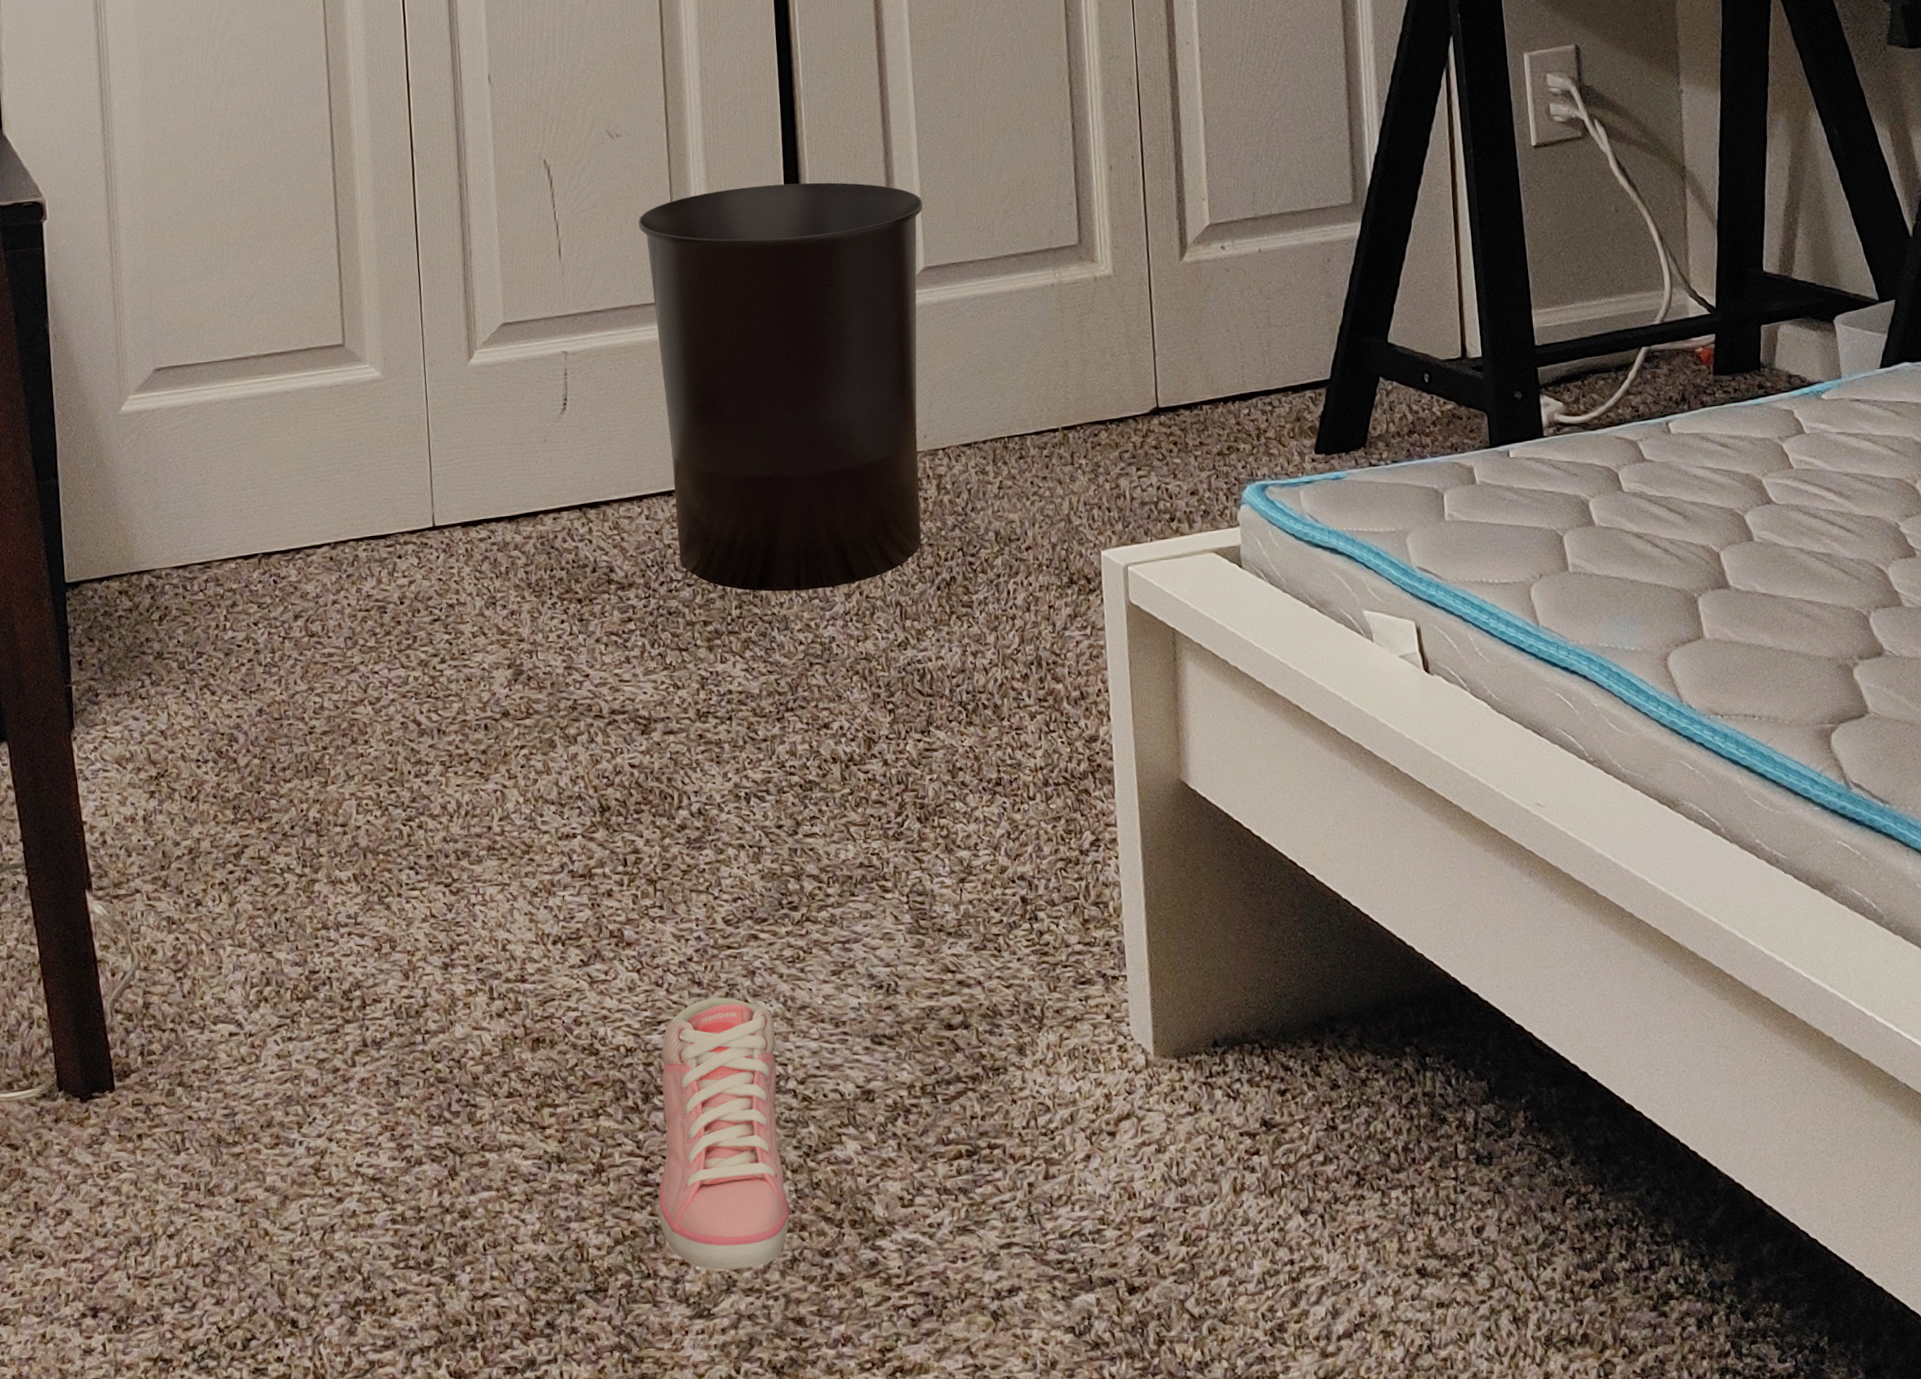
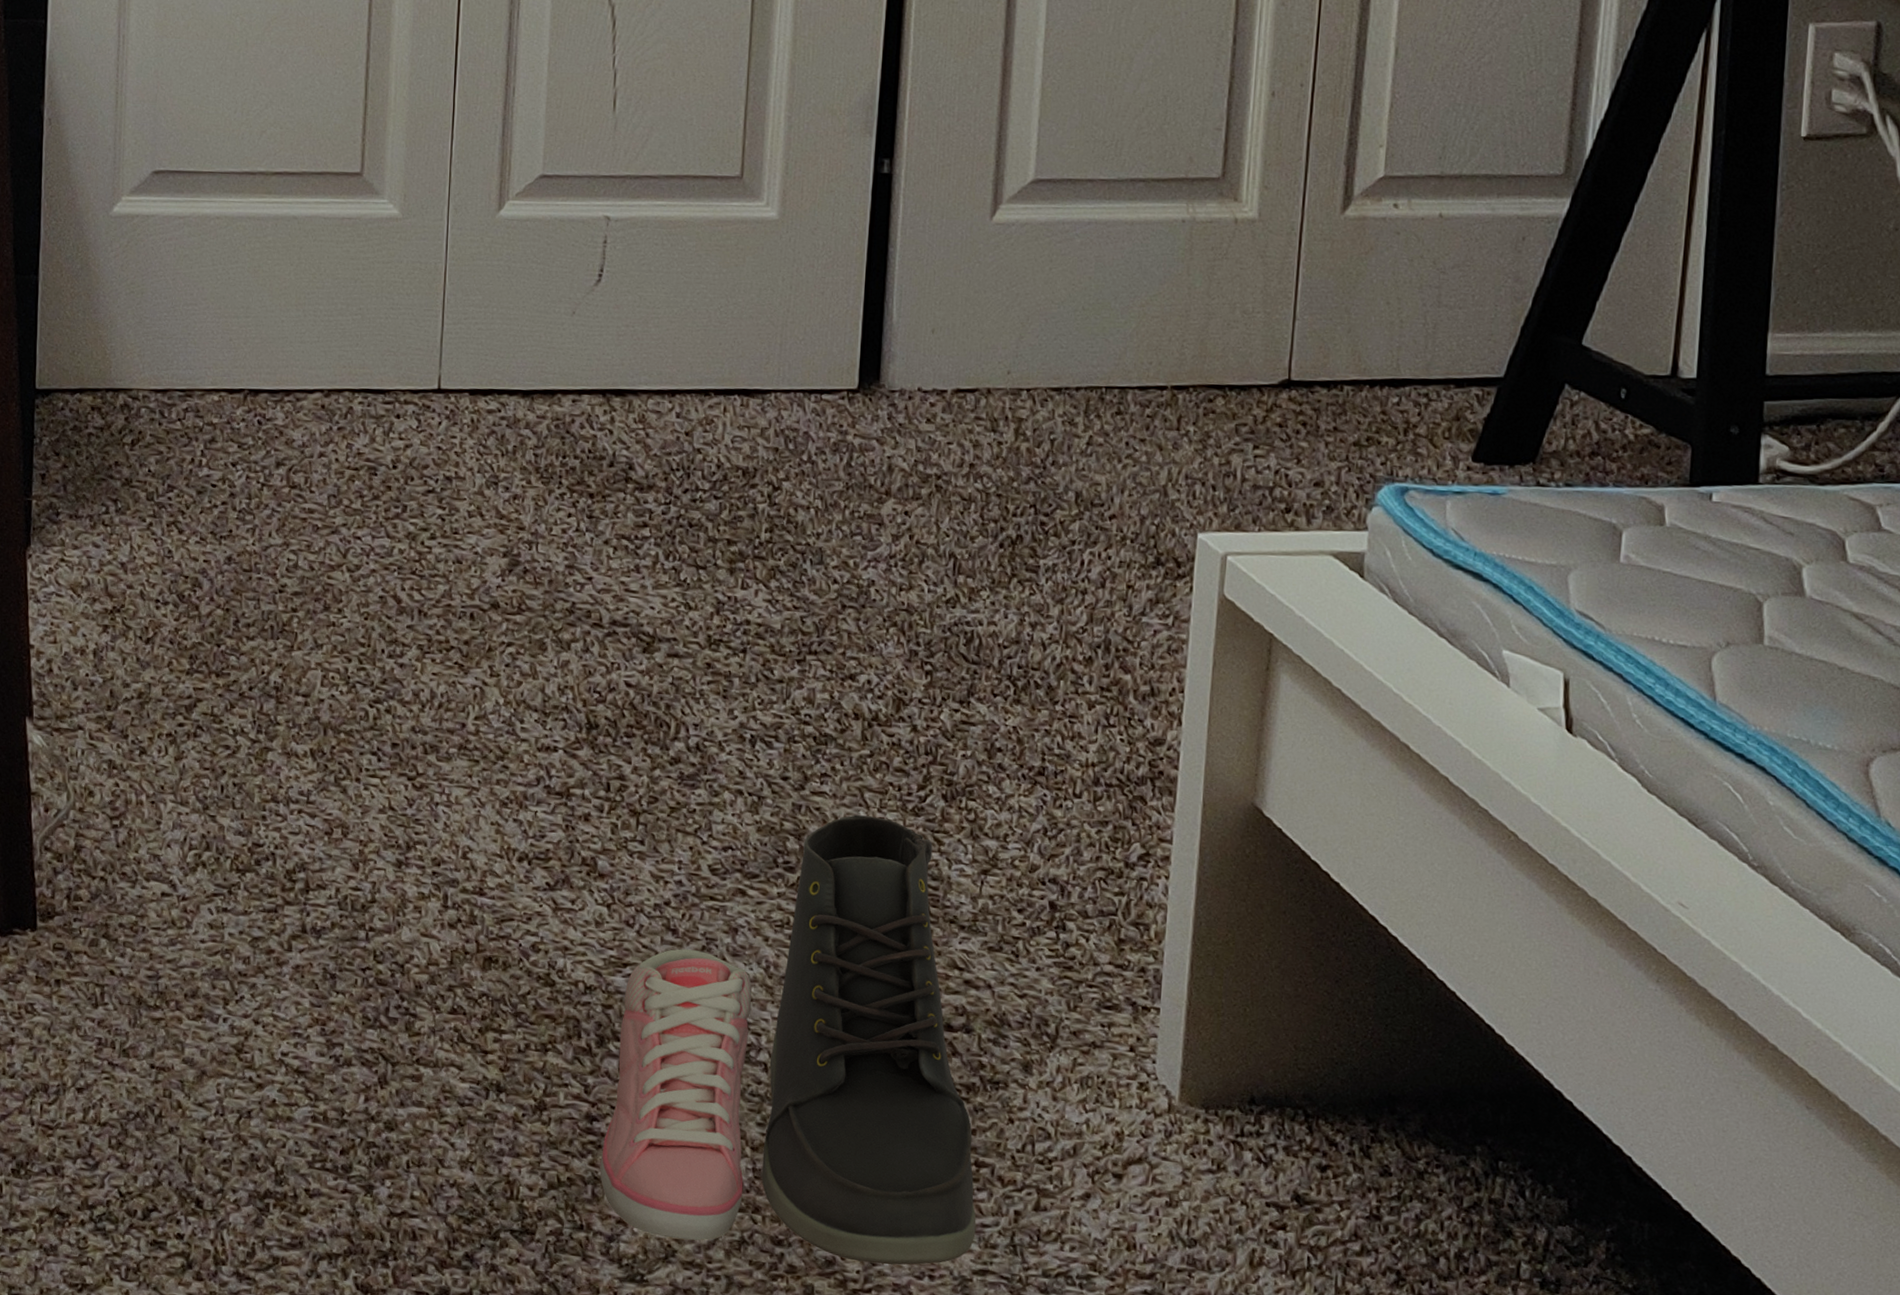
waste bin: present [638,182,923,592] -> none [708,58,1042,525]
sneaker: none [798,847,997,1258] -> present [761,815,976,1265]

